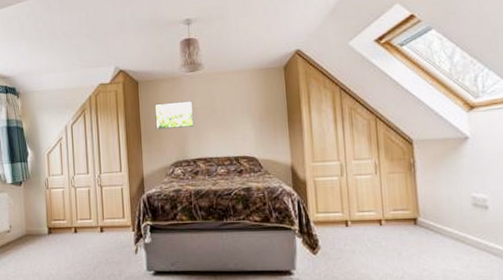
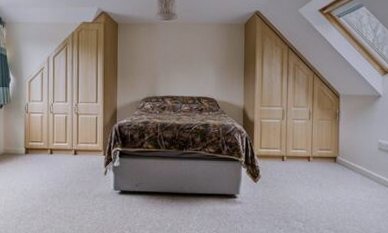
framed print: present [154,101,194,130] -> none [131,45,165,69]

